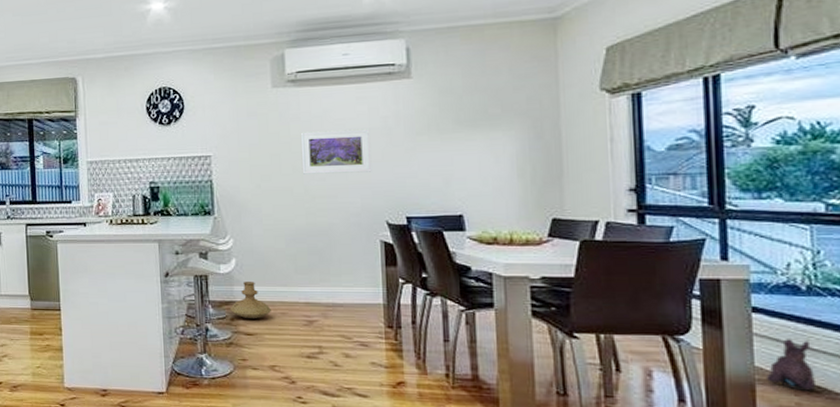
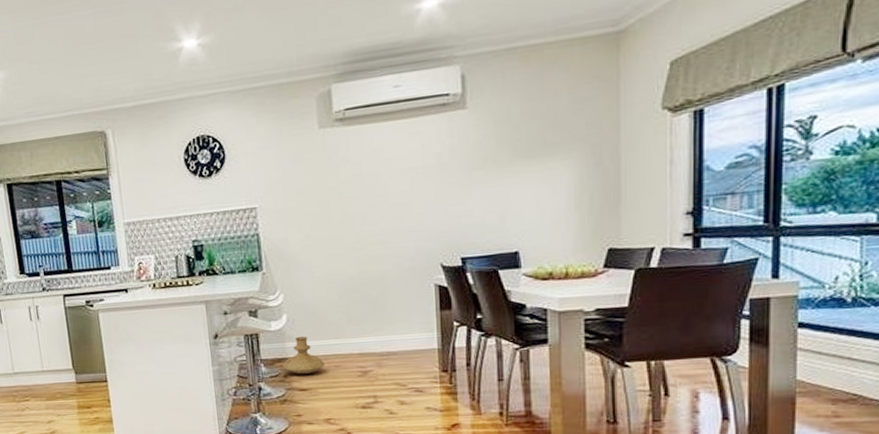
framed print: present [300,129,372,174] -> none [350,167,425,221]
plush toy: present [767,339,815,391] -> none [807,351,852,400]

